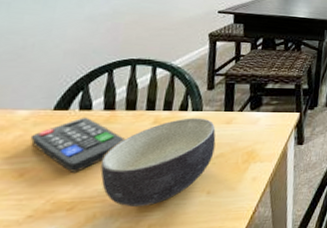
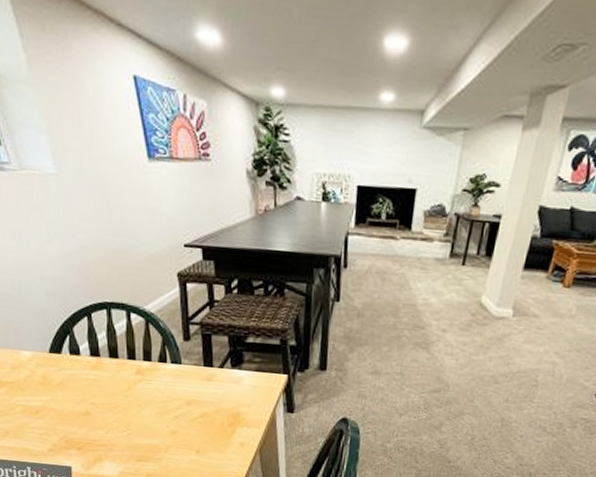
remote control: present [31,117,126,172] -> none [38,361,114,415]
bowl: present [100,118,216,207] -> none [96,370,199,456]

